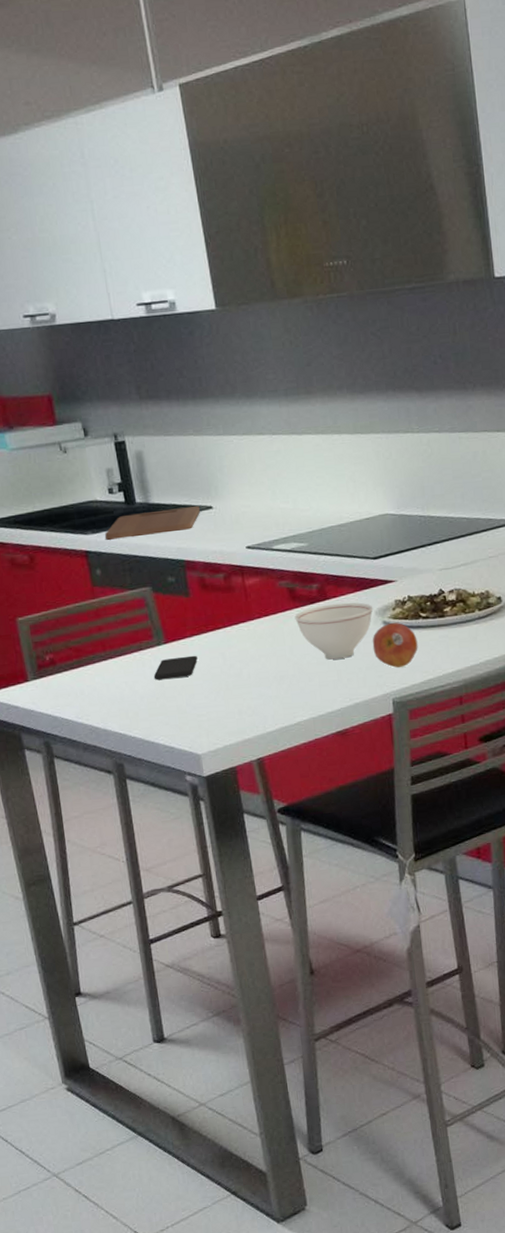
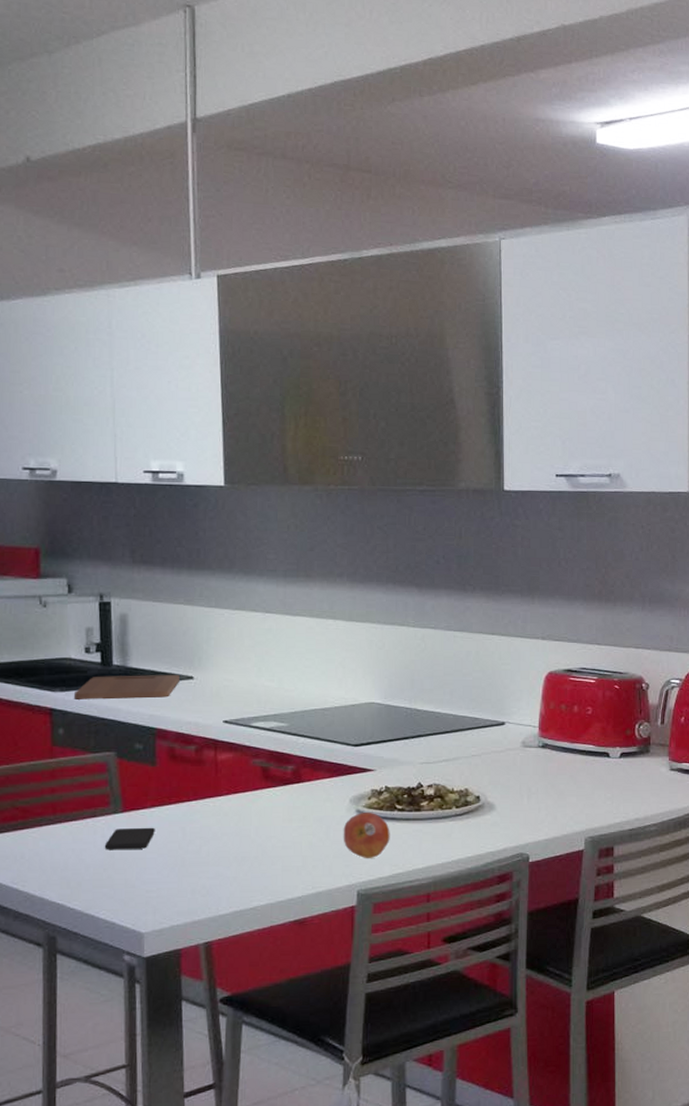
bowl: present [294,602,373,660] -> none [265,787,348,844]

